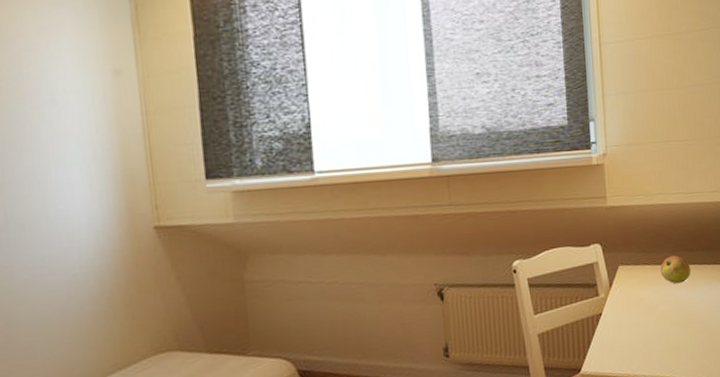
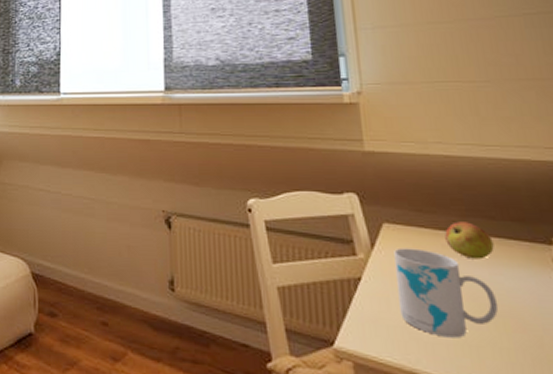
mug: none [626,282,691,347] -> present [394,248,499,338]

